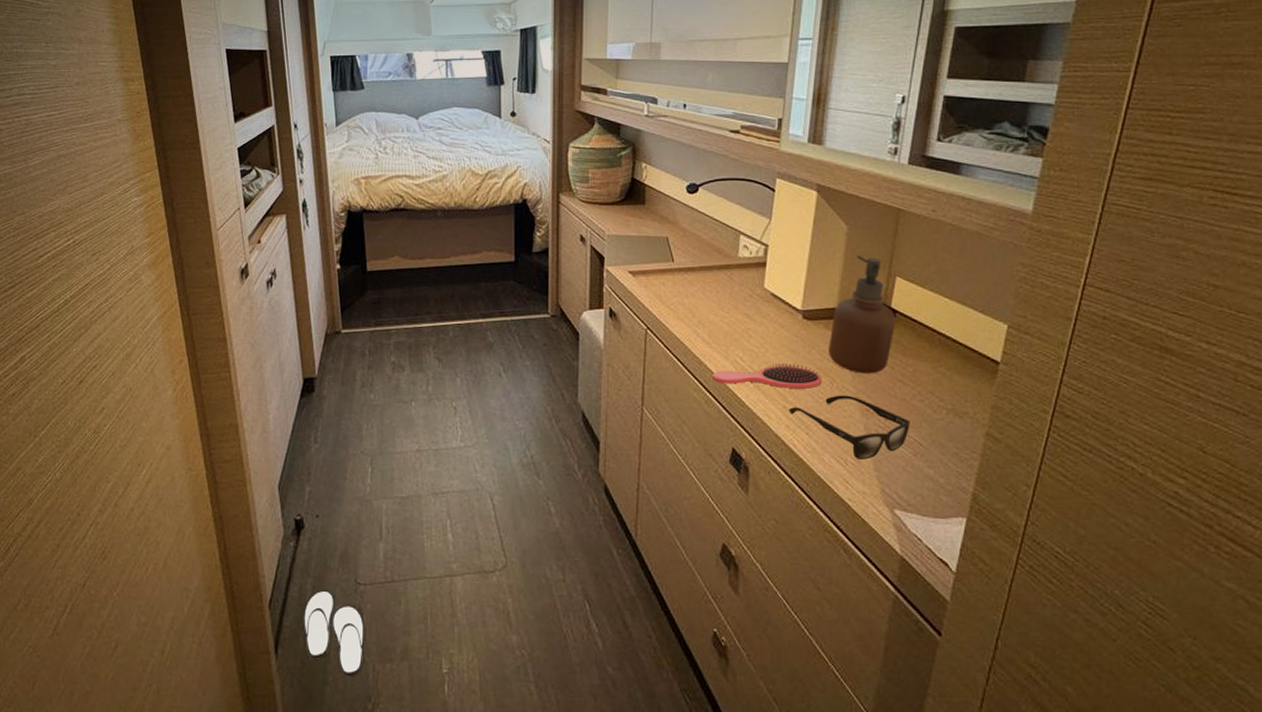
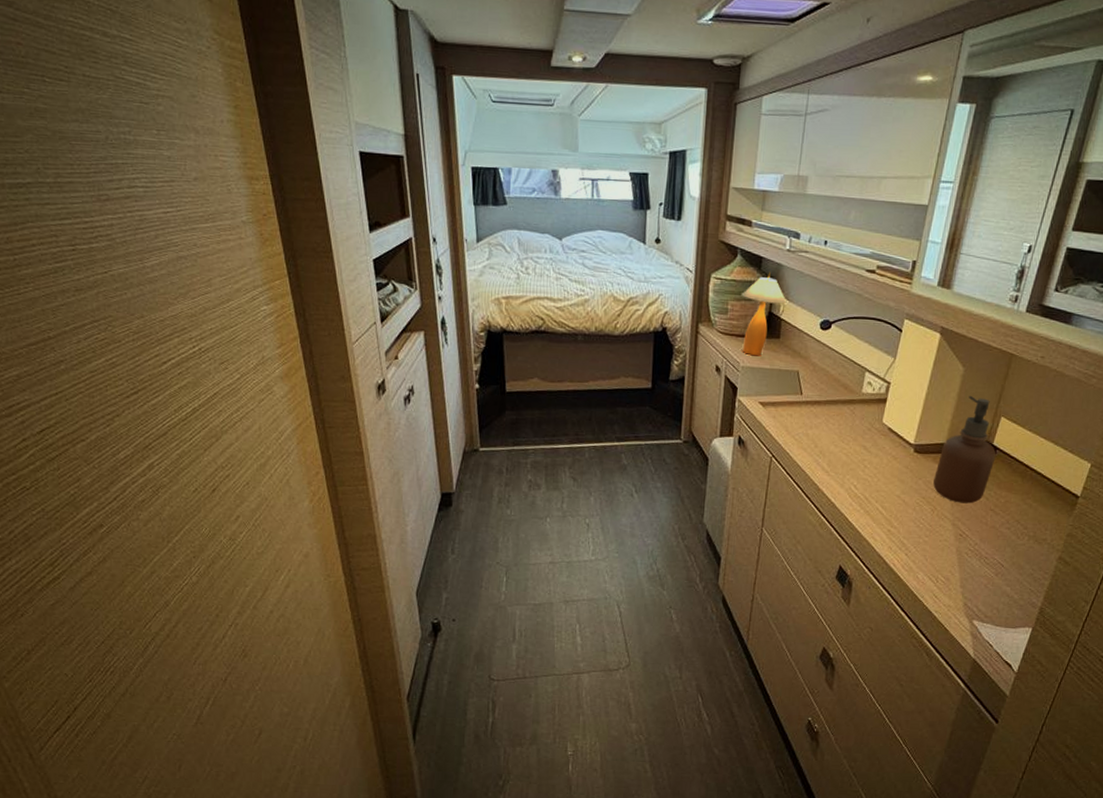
slippers: present [302,589,365,677] -> none [439,684,498,759]
table lamp: none [601,137,650,224] -> present [741,271,787,356]
hairbrush: present [712,364,822,389] -> none [827,492,925,515]
sunglasses: present [788,395,910,460] -> none [892,521,996,578]

